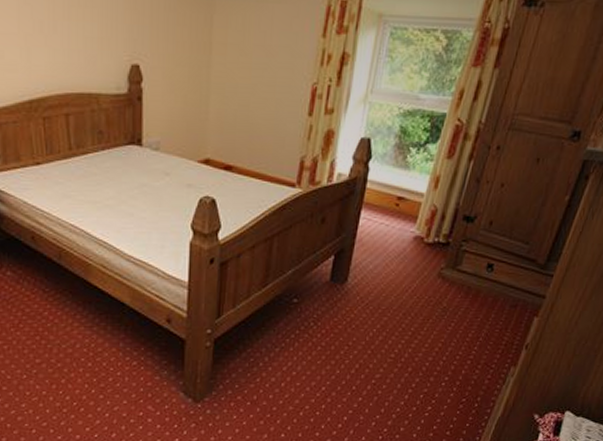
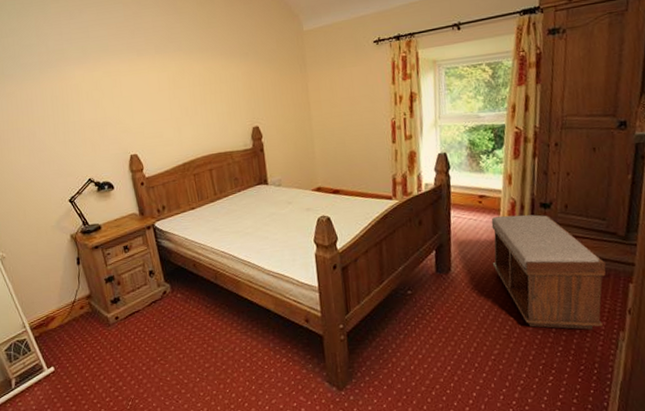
bench: none [395,225,516,361] -> present [491,214,606,330]

